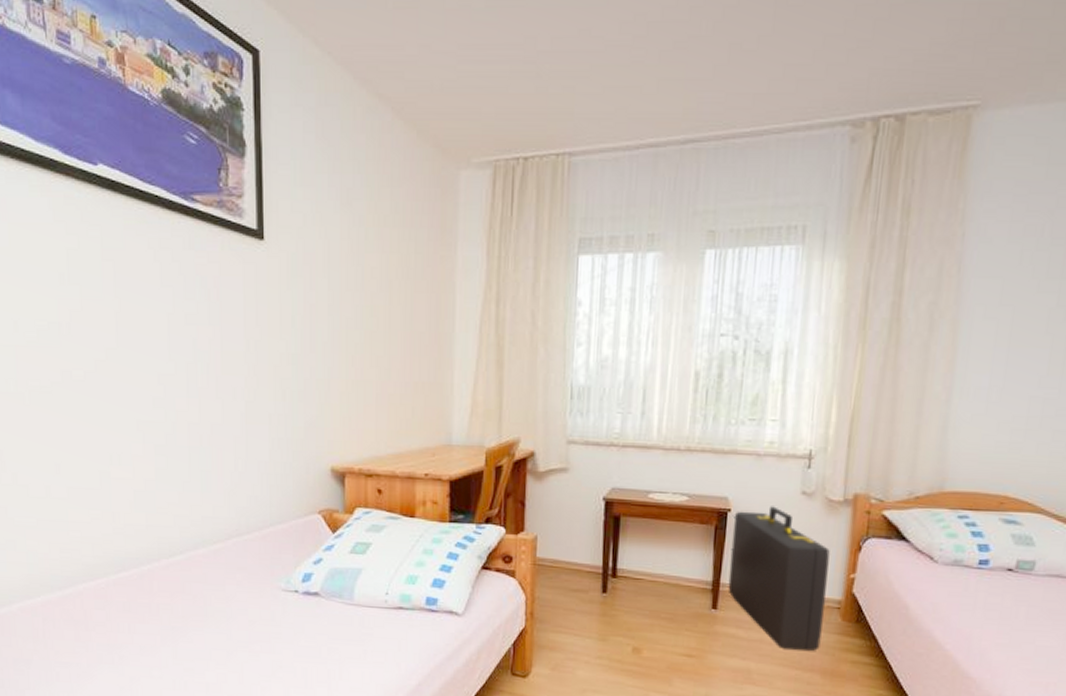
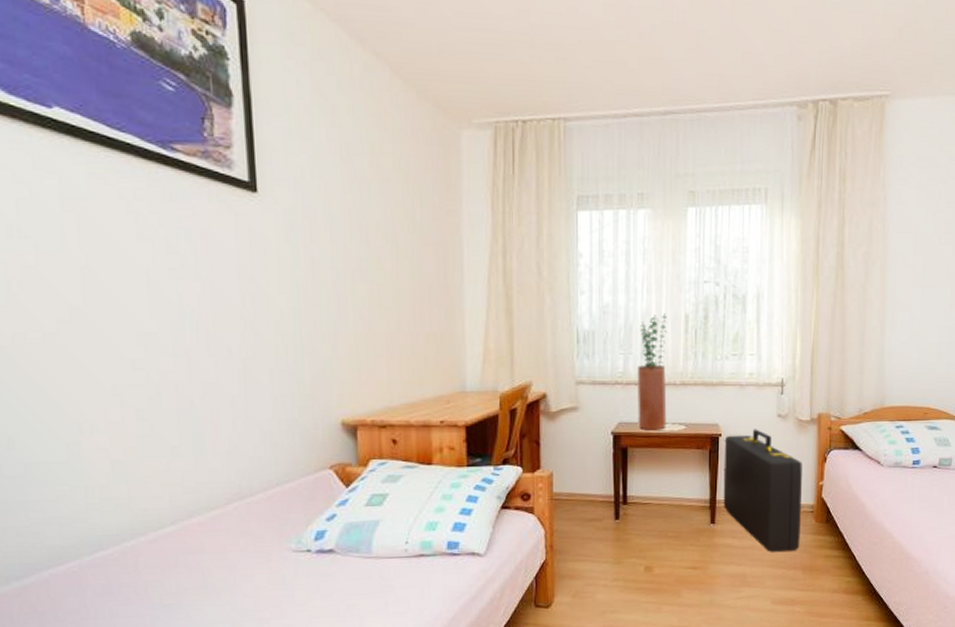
vase: none [634,369,675,499] -> present [637,313,668,430]

